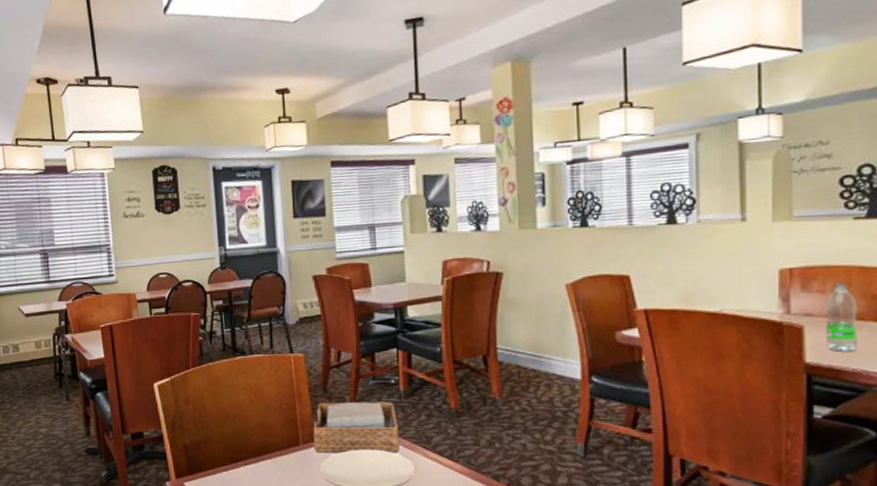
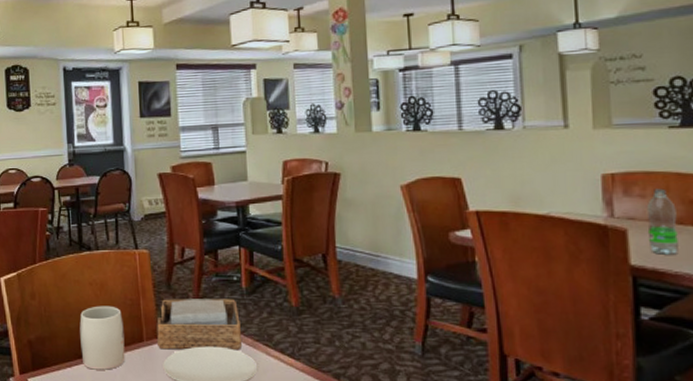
mug: none [234,410,282,473] -> present [79,306,125,370]

